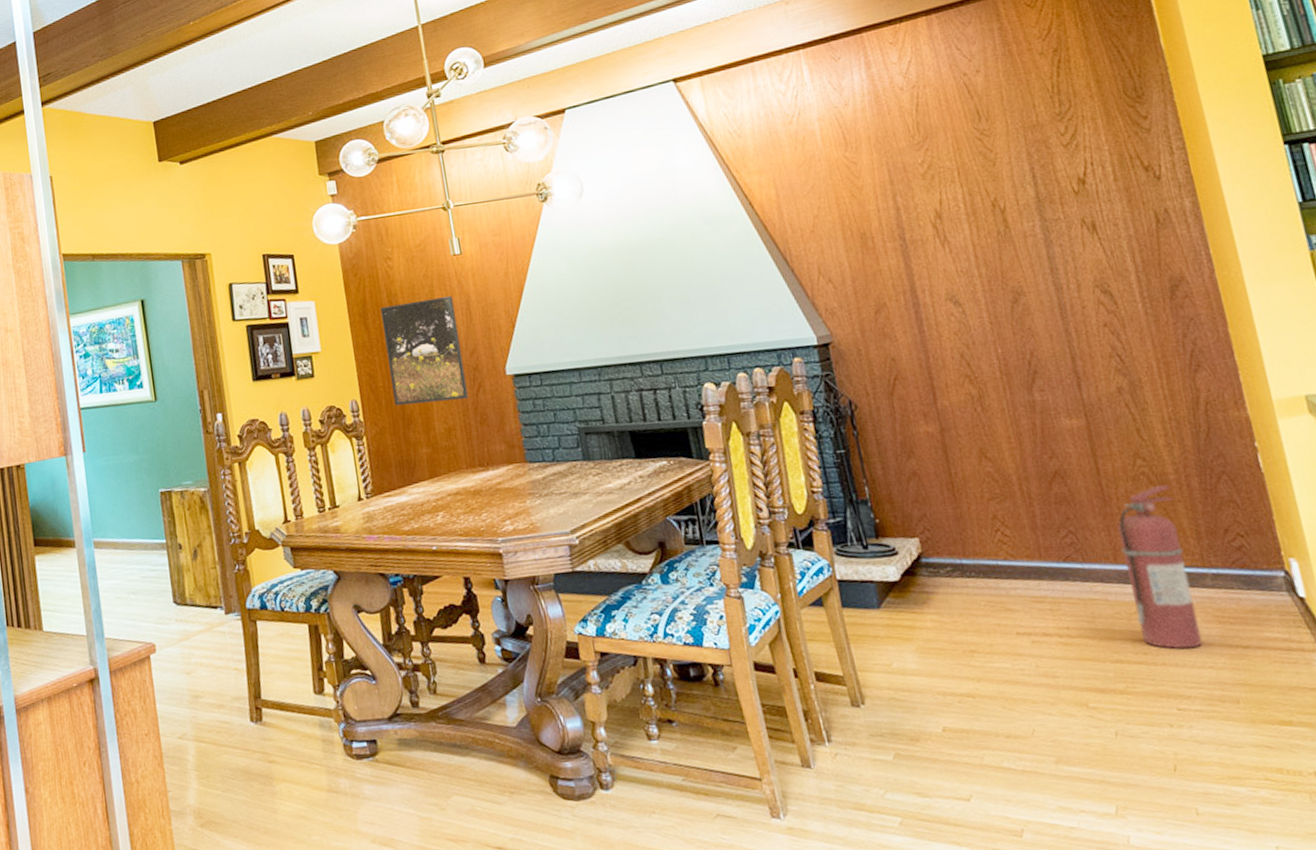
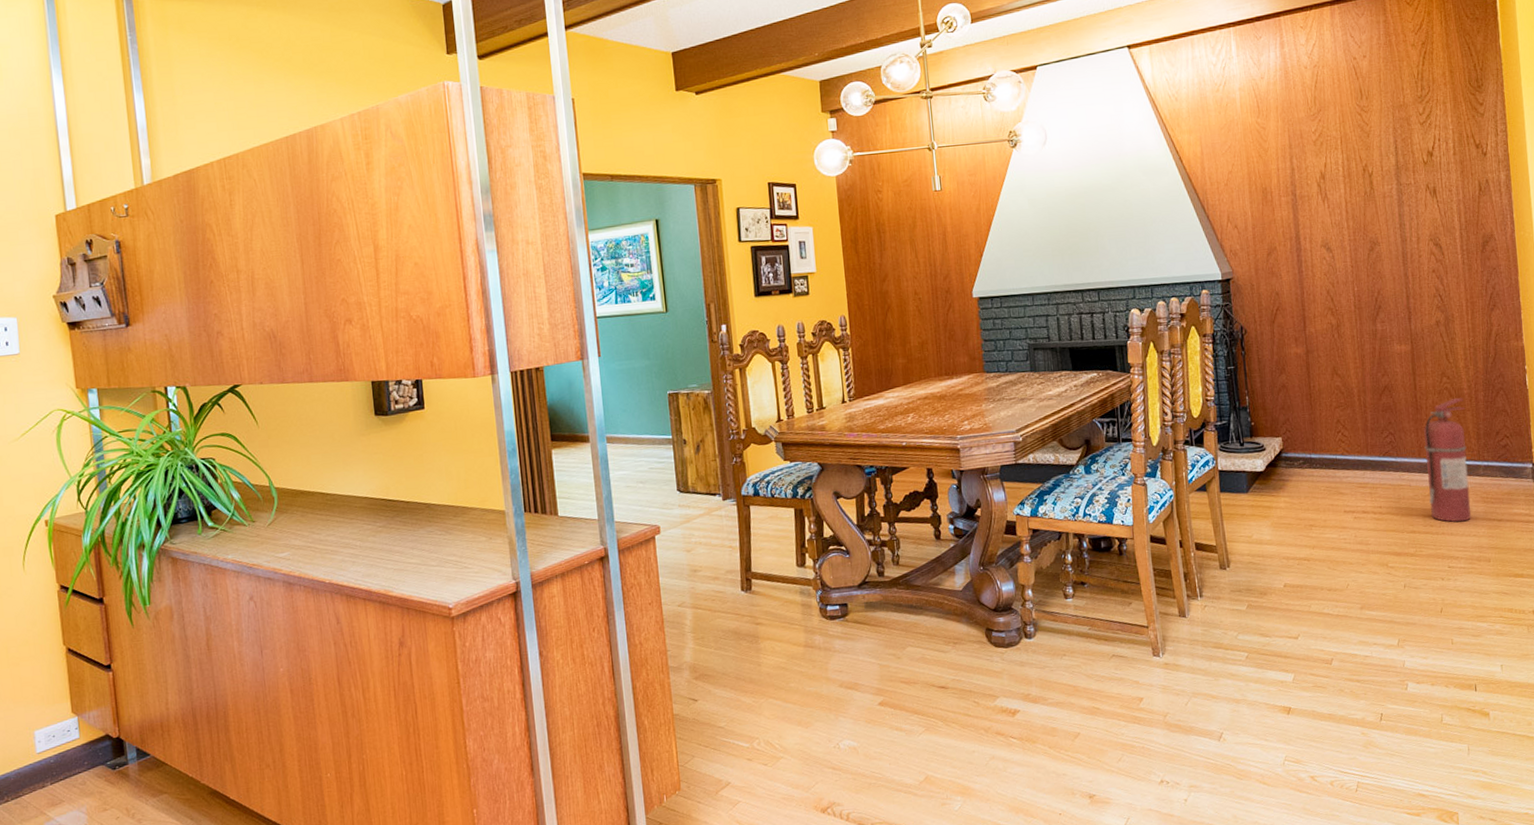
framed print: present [379,296,469,406] -> none [869,227,940,322]

